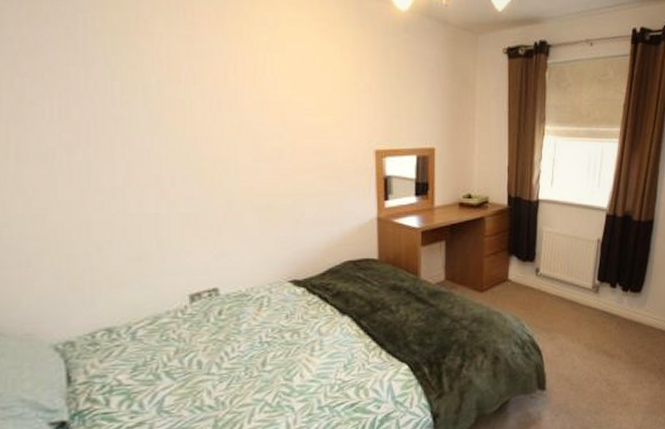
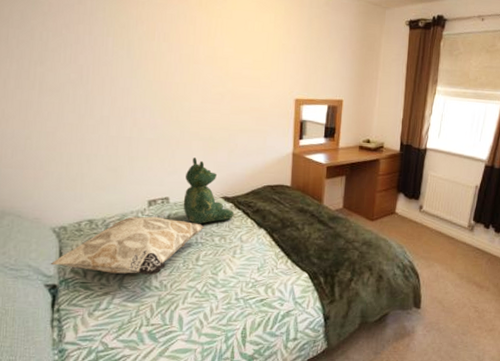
decorative pillow: none [54,314,270,396] -> present [50,216,205,276]
teddy bear: none [238,233,309,319] -> present [183,157,235,224]

